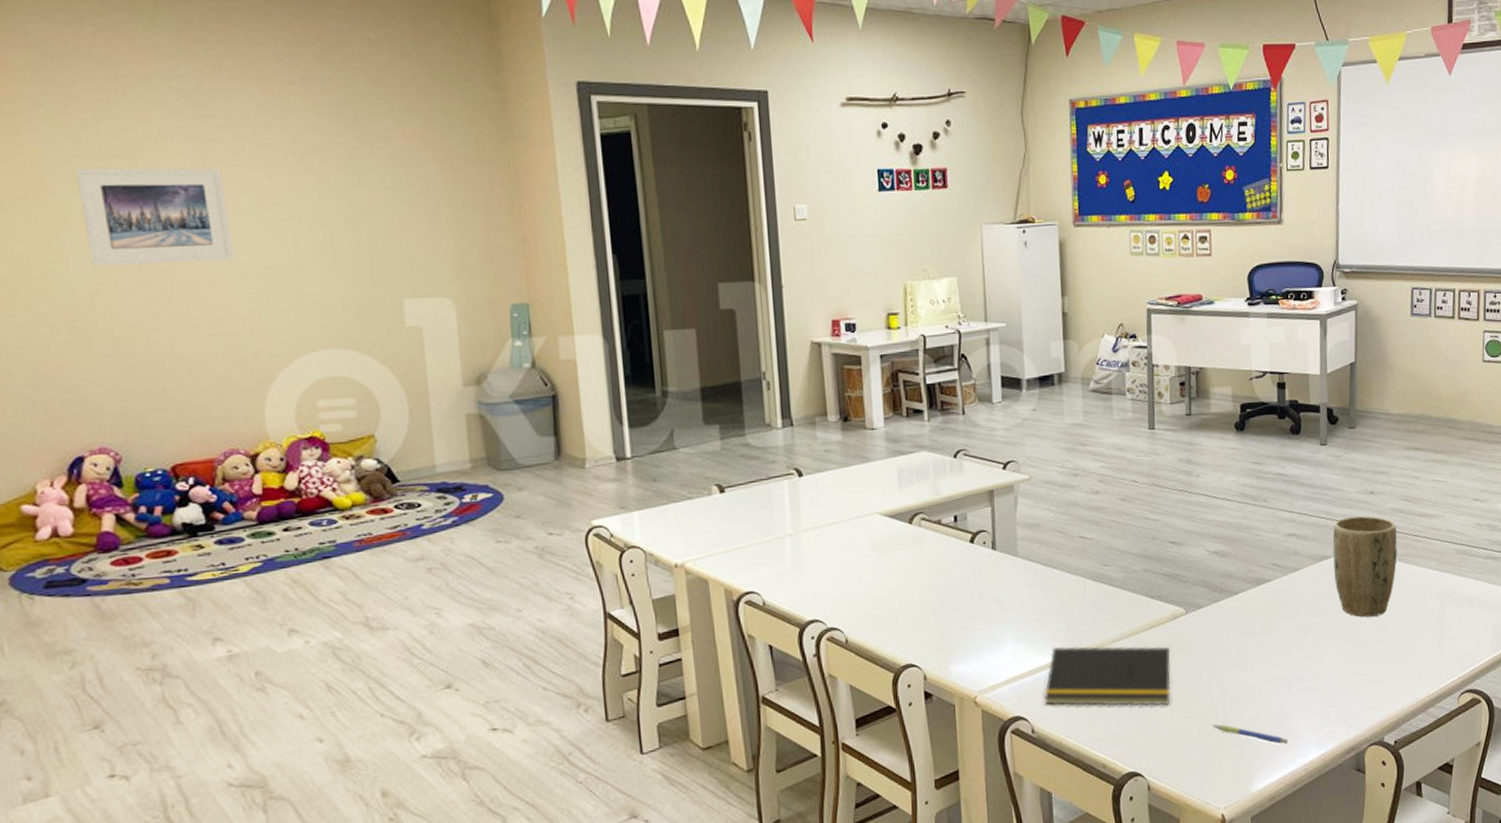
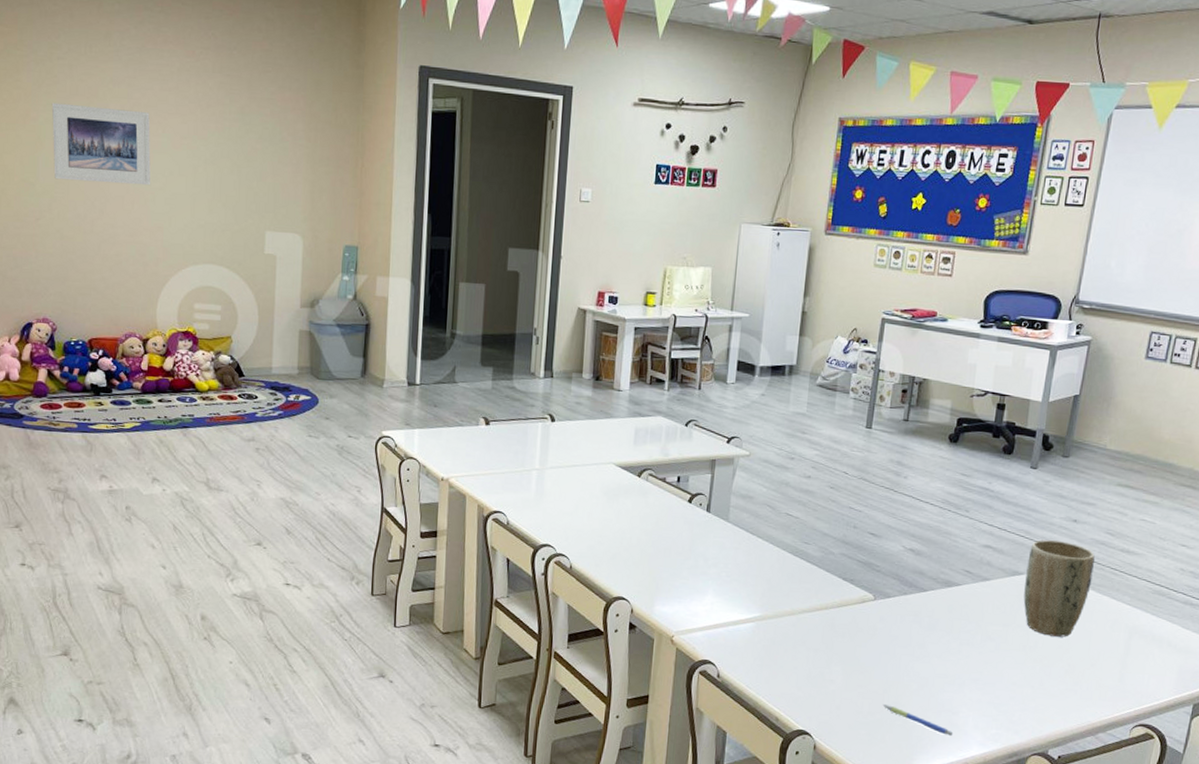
notepad: present [1044,646,1171,706] -> none [732,606,854,678]

